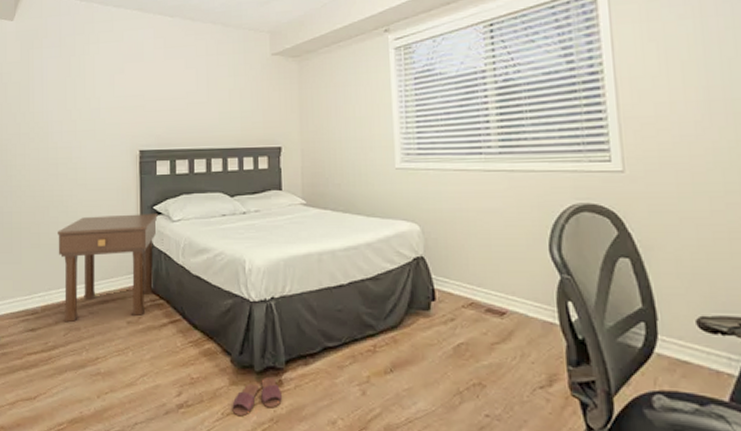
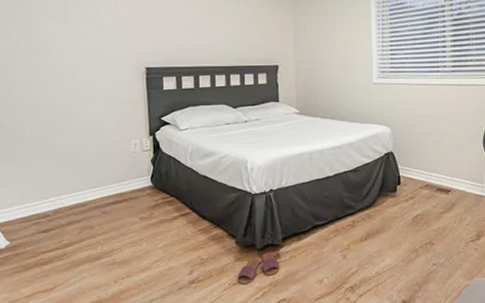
nightstand: present [58,214,158,323] -> none [66,124,166,223]

